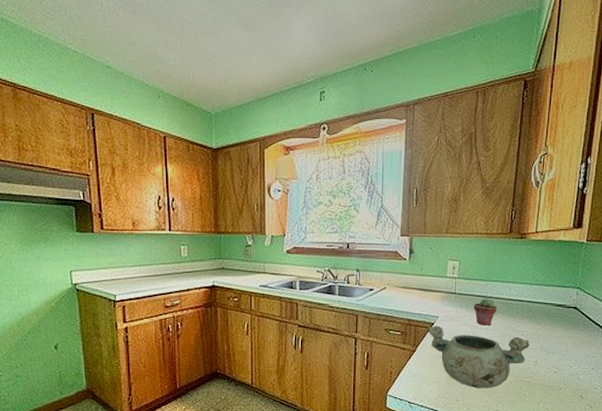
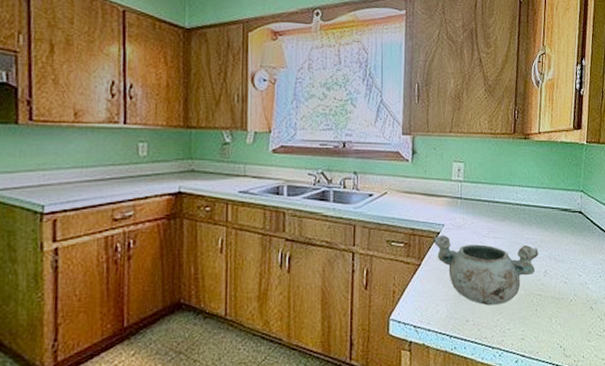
potted succulent: present [473,298,497,325] -> none [480,203,504,234]

